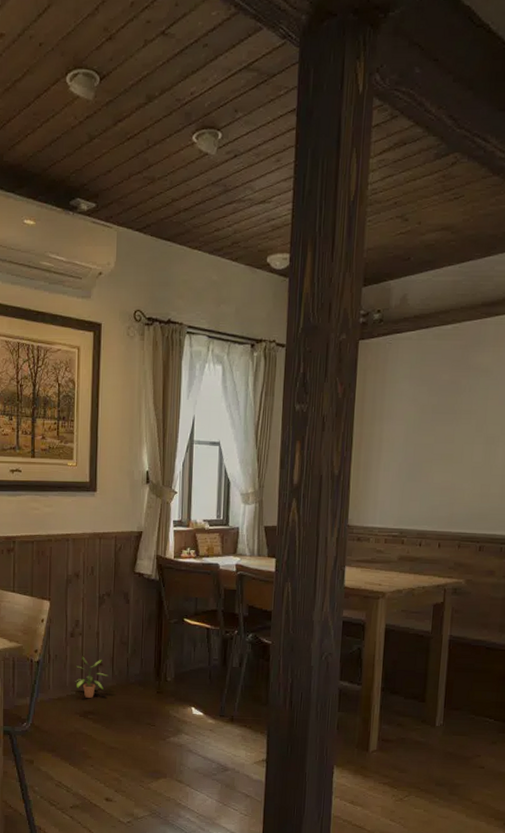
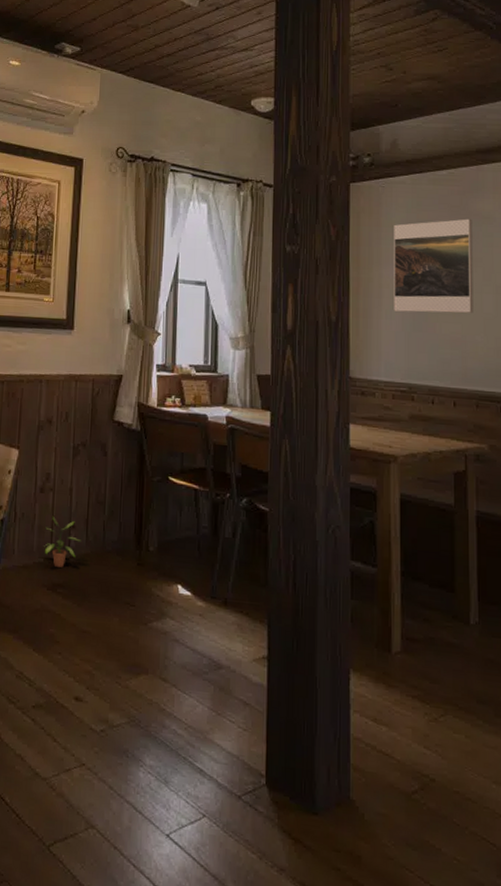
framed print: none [392,372,471,464] -> present [394,218,473,313]

